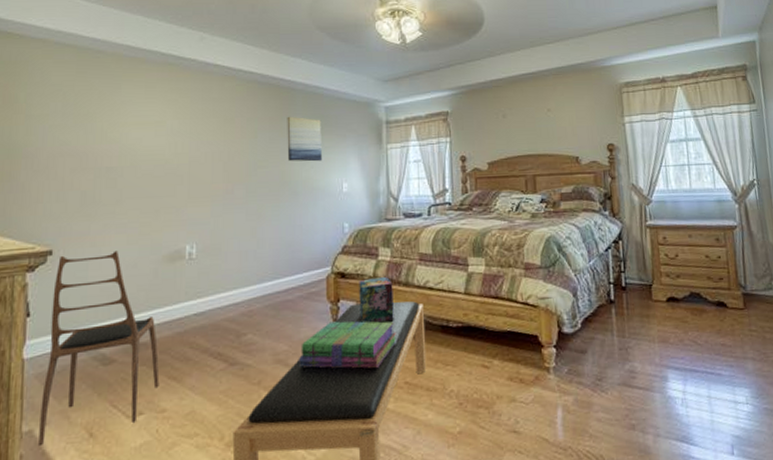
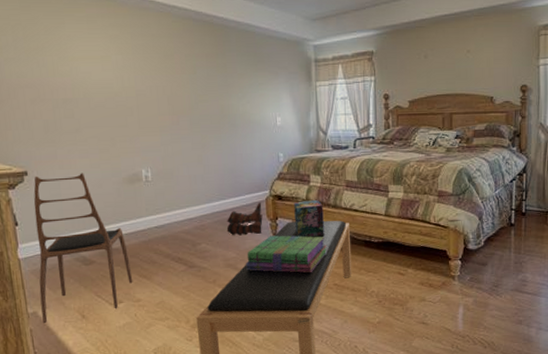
boots: none [278,281,322,323] -> present [226,203,263,236]
wall art: present [287,116,322,162] -> none [222,53,257,97]

